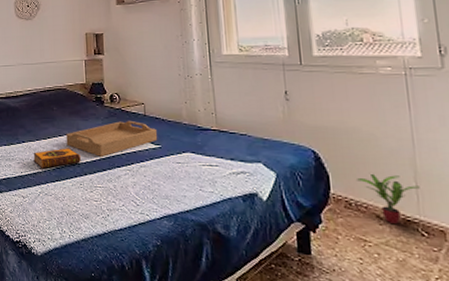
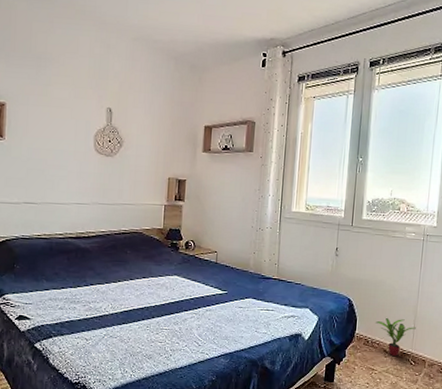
hardback book: present [33,148,81,168] -> none [101,291,150,311]
serving tray: present [66,120,158,157] -> none [137,267,226,301]

